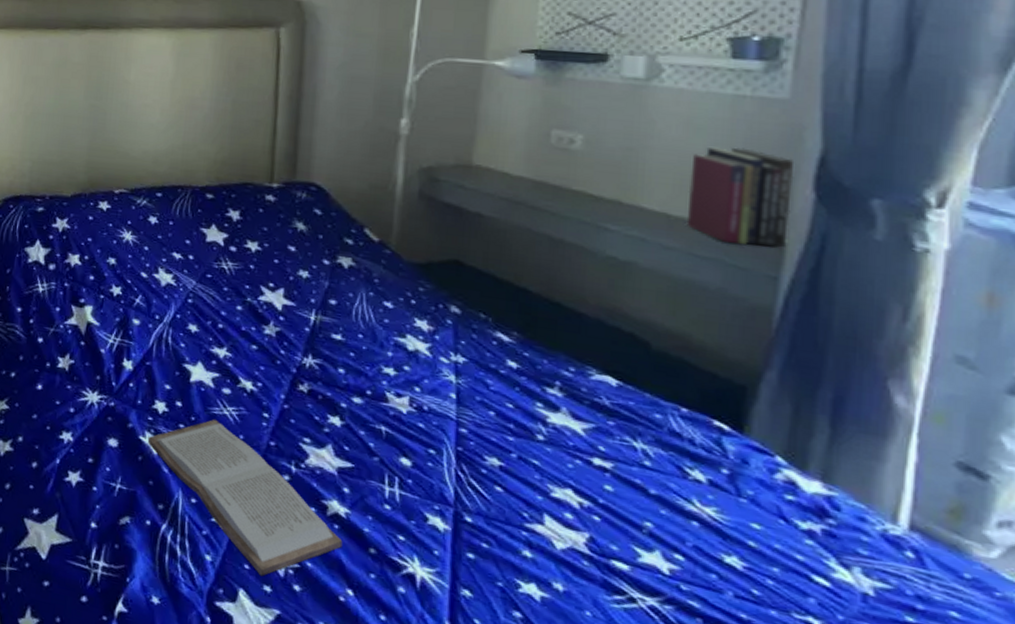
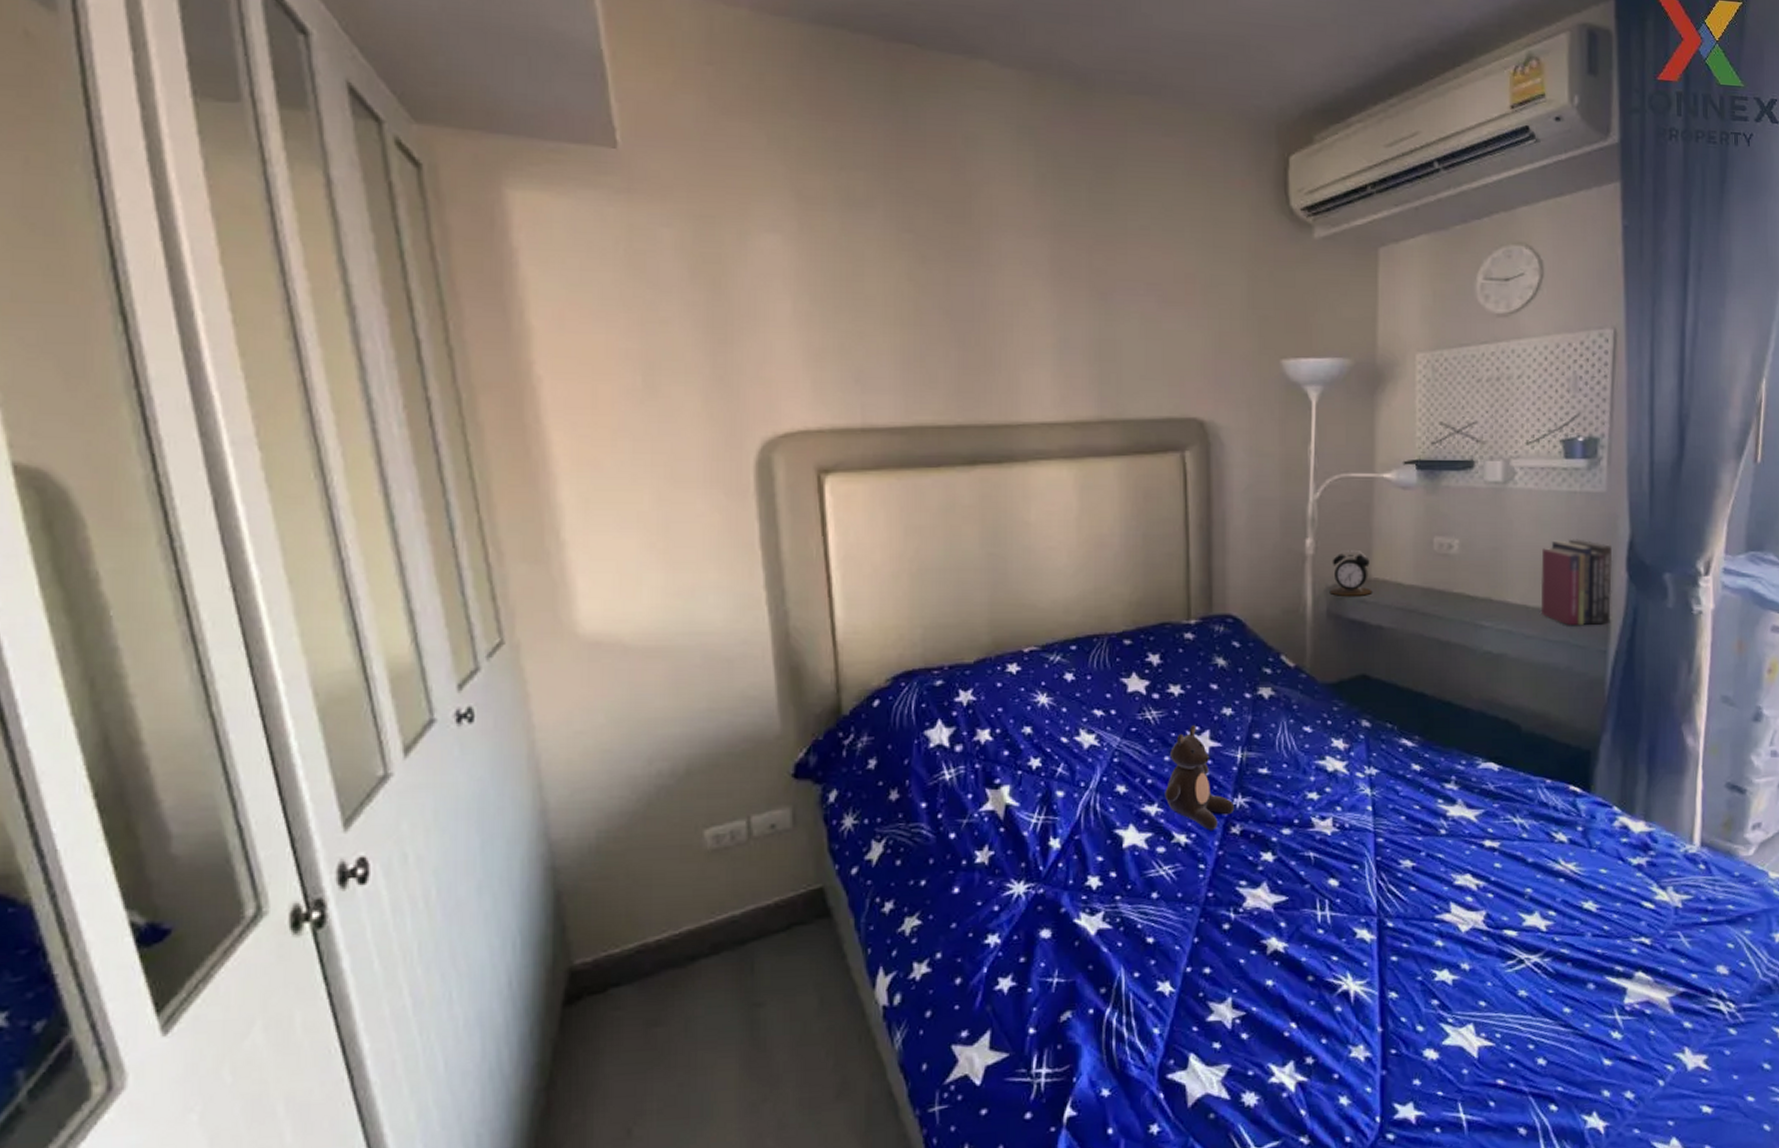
book: present [147,418,343,576] -> none [1083,882,1283,1034]
teddy bear: none [234,281,304,384] -> present [1165,725,1235,831]
alarm clock: none [423,133,473,182] -> present [1329,549,1373,596]

